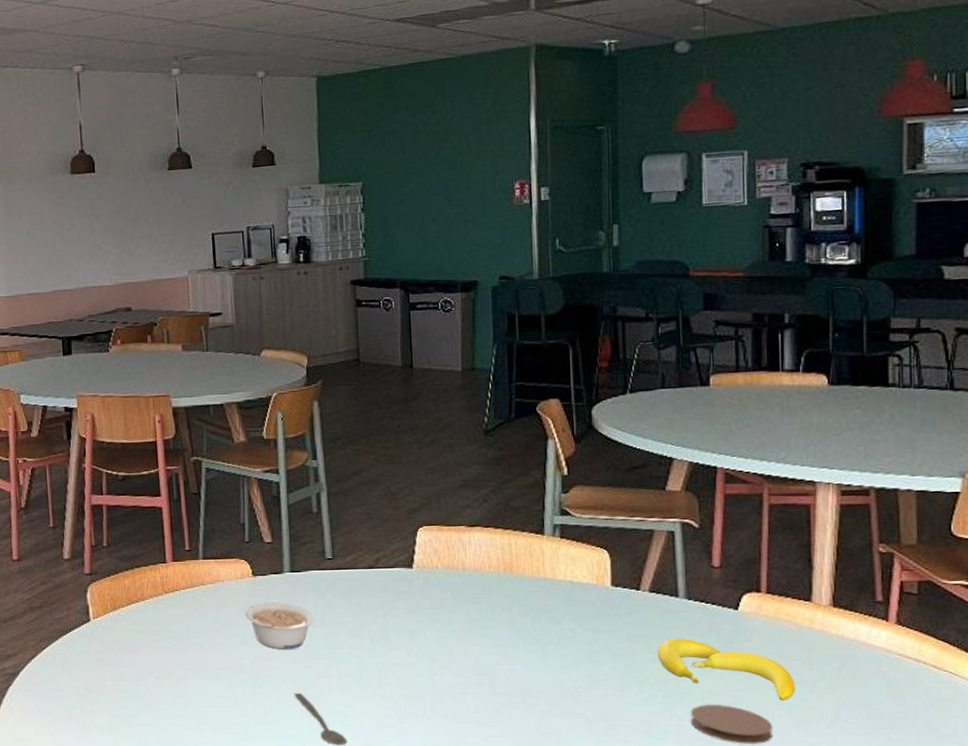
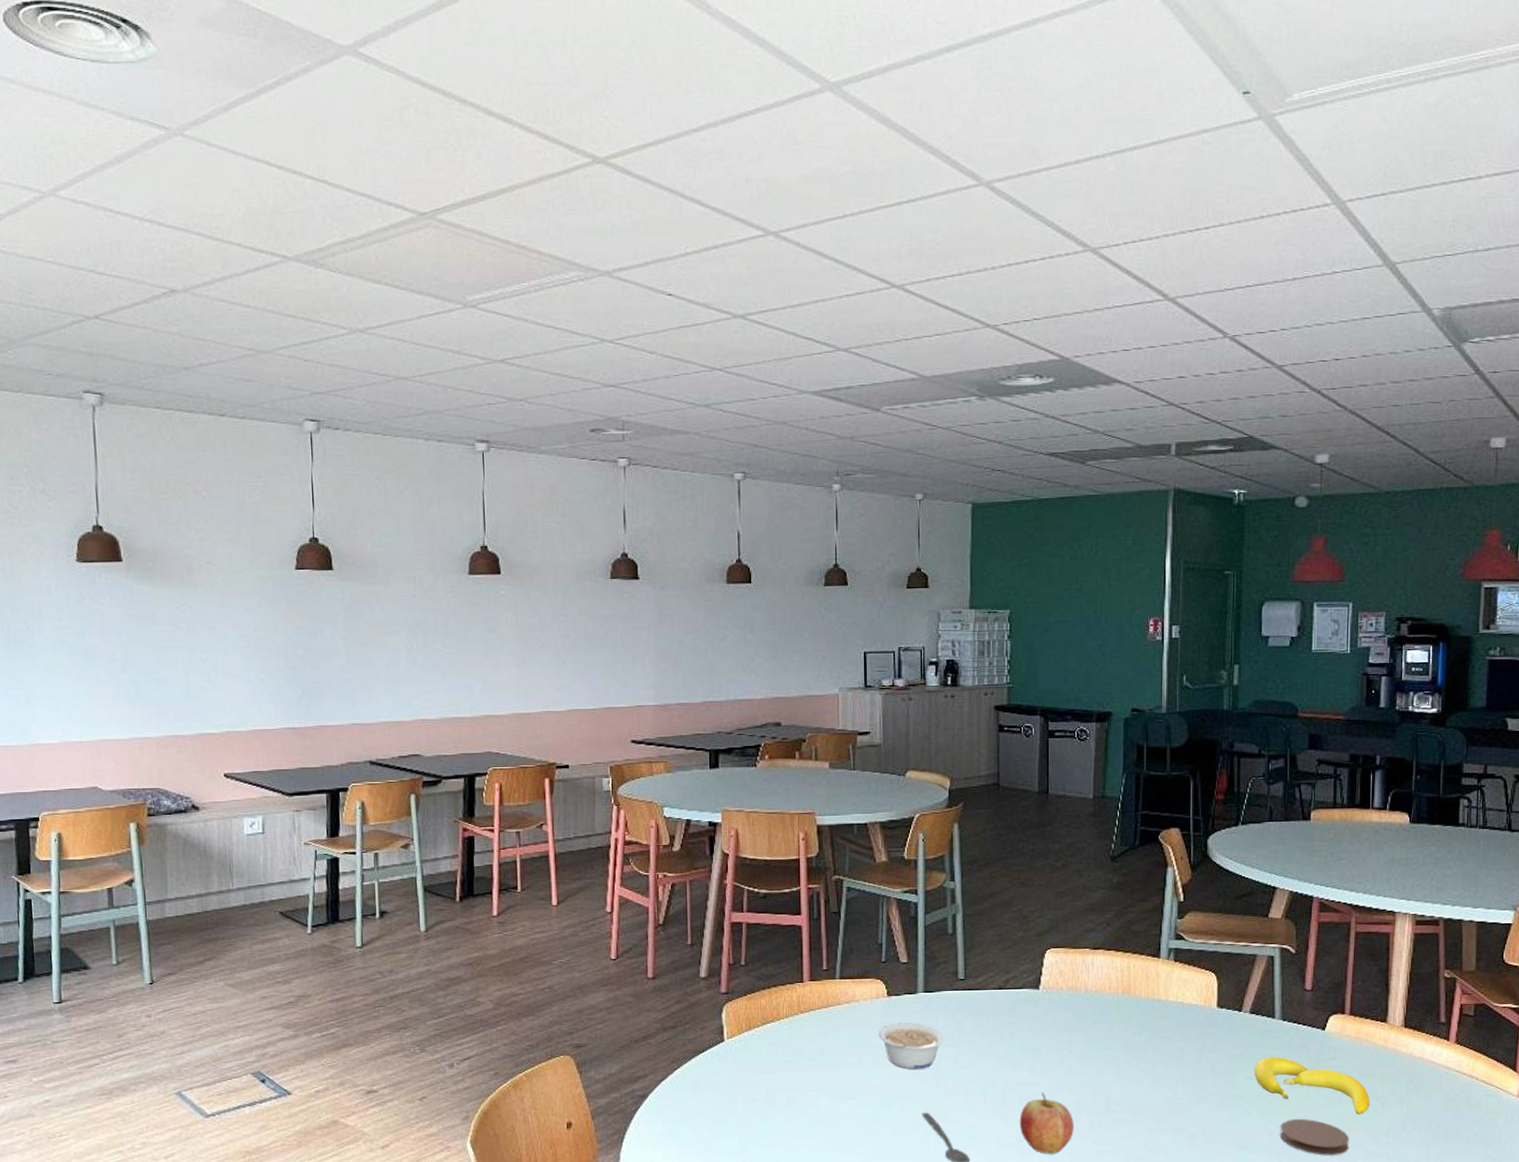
fruit: none [397,674,458,737] -> present [1019,1093,1074,1154]

